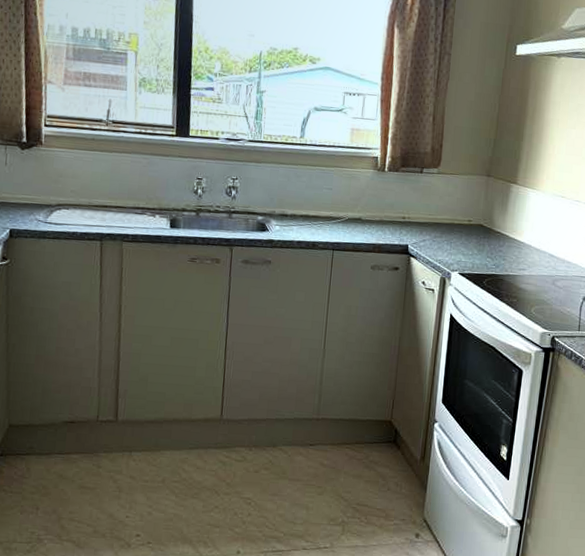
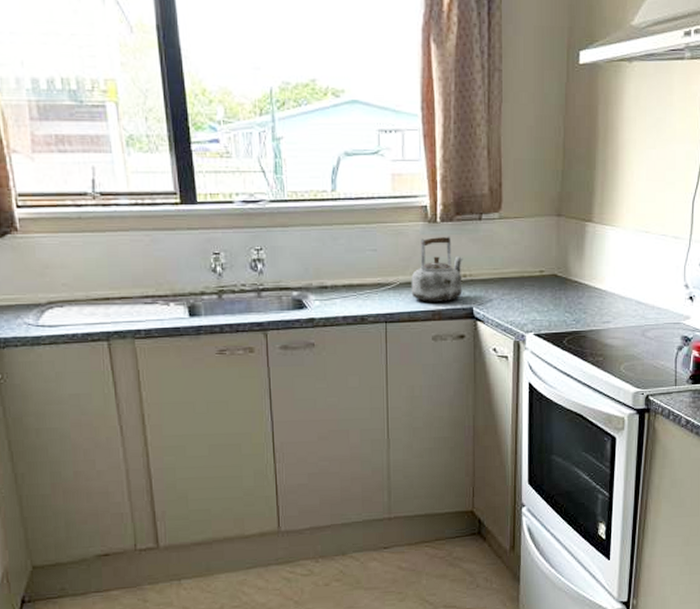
kettle: none [357,183,404,238] -> present [411,236,463,302]

